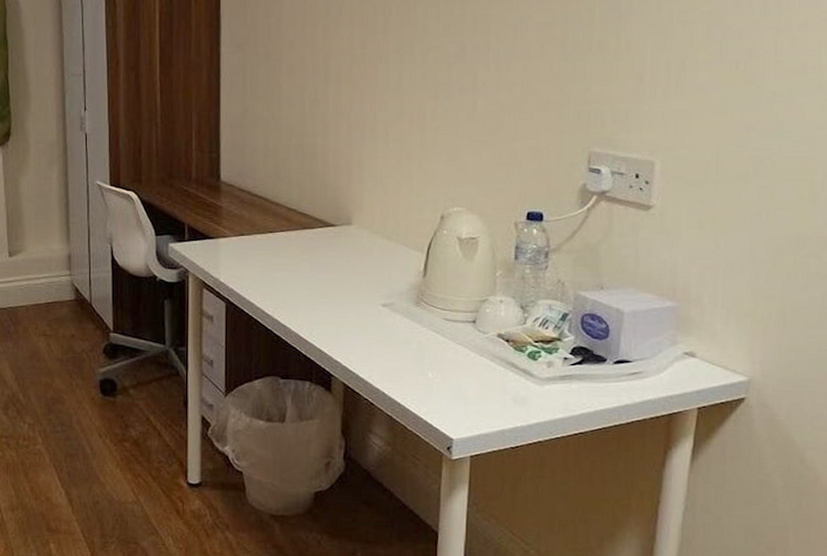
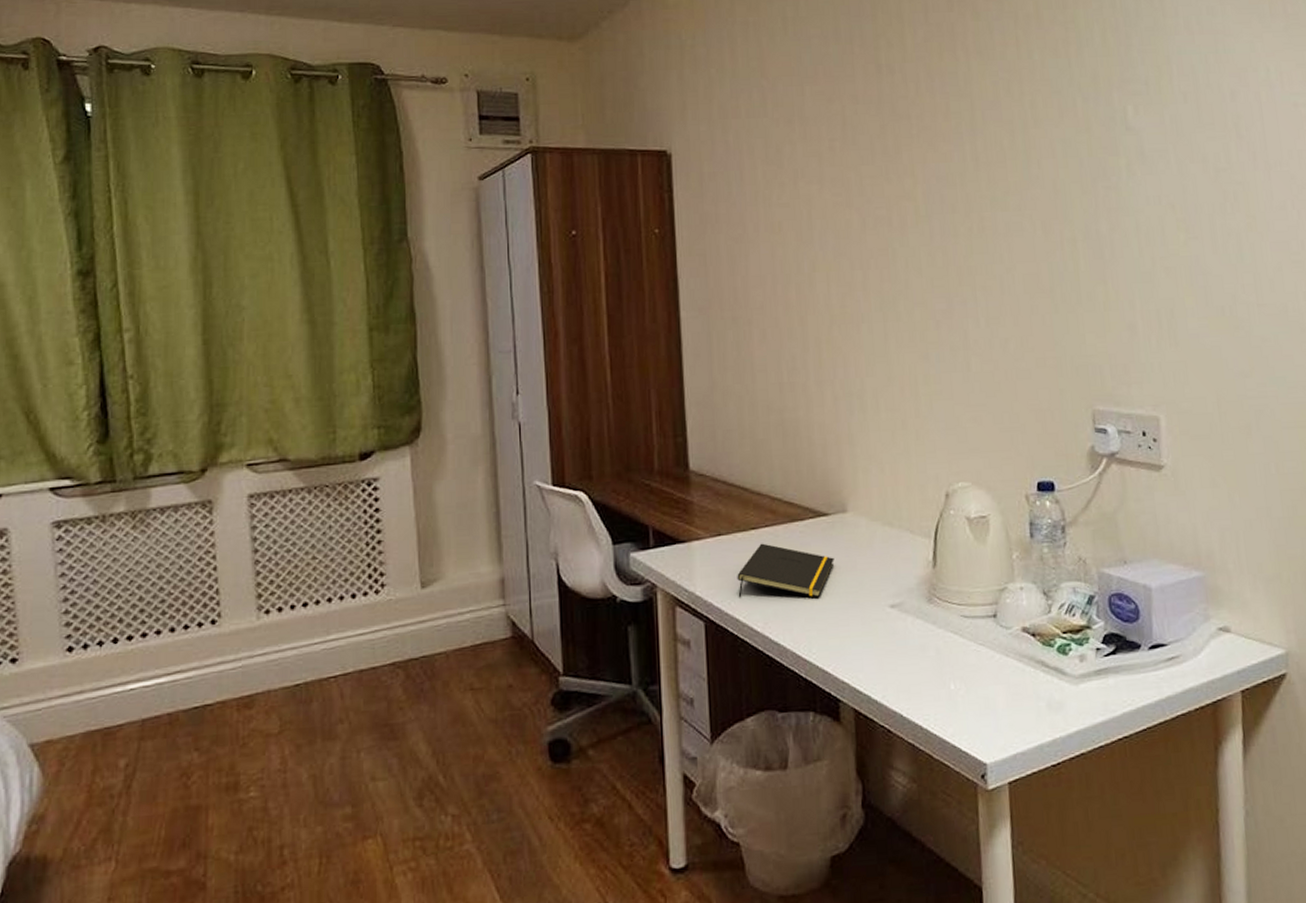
notepad: none [254,244,337,292] -> present [737,543,834,598]

